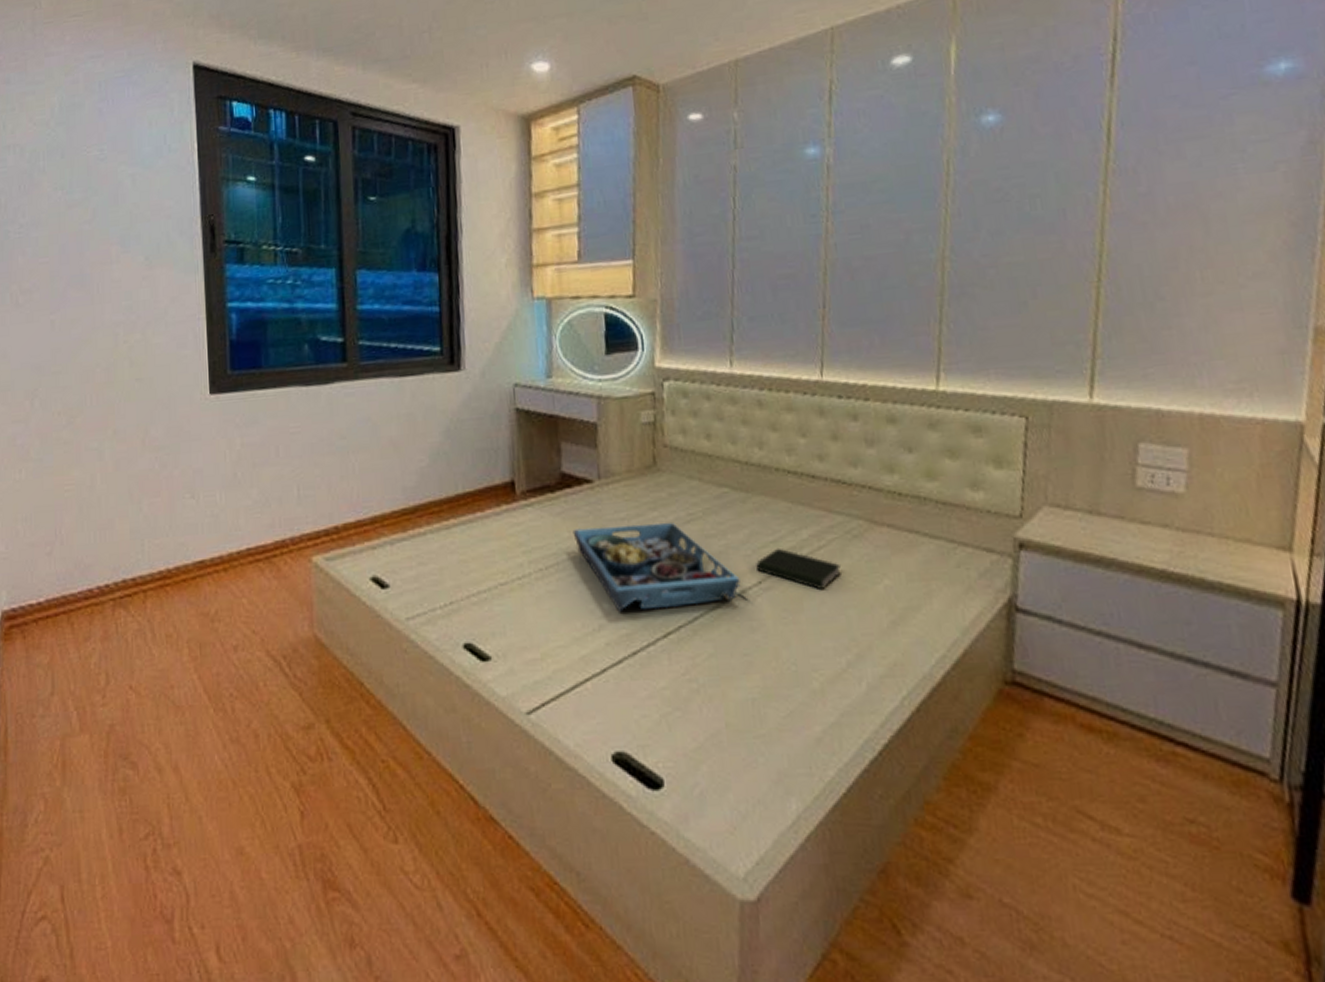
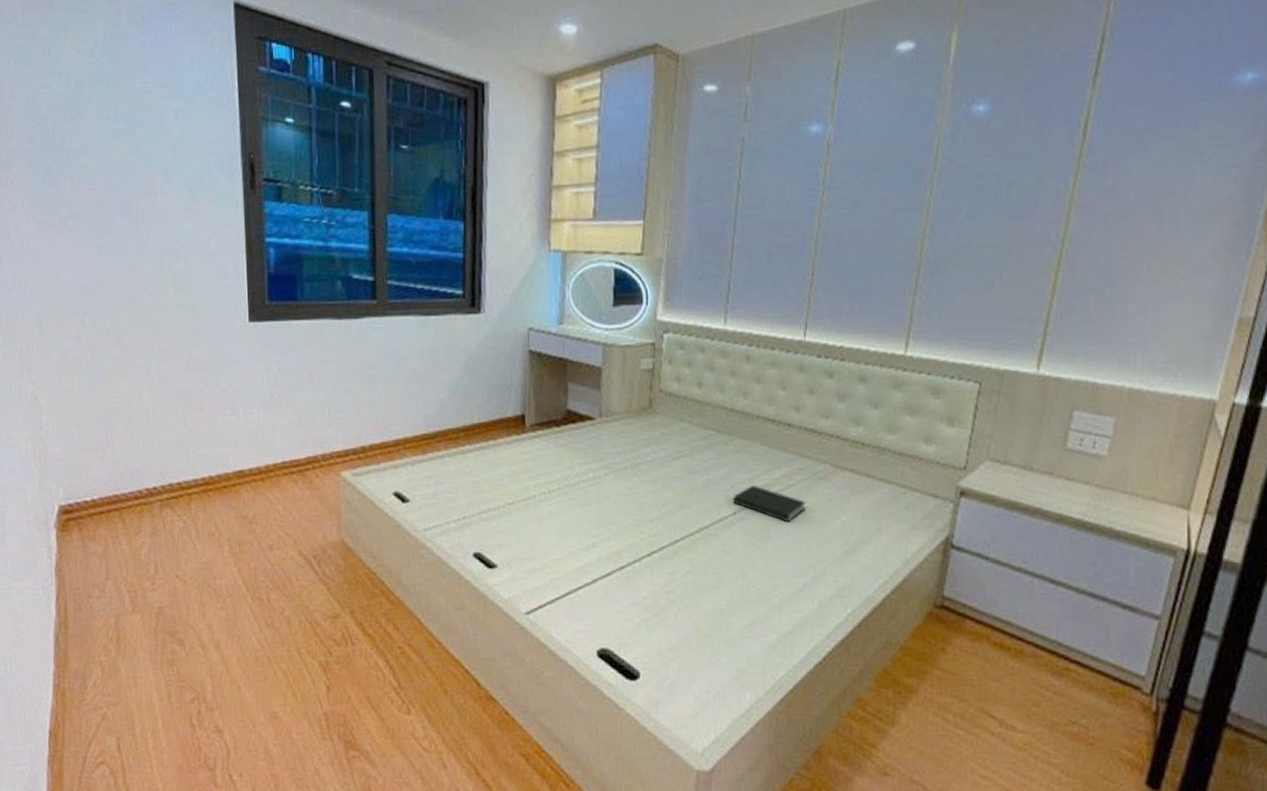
serving tray: present [572,522,741,612] -> none [574,458,718,532]

